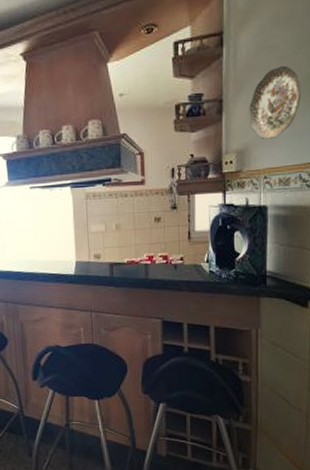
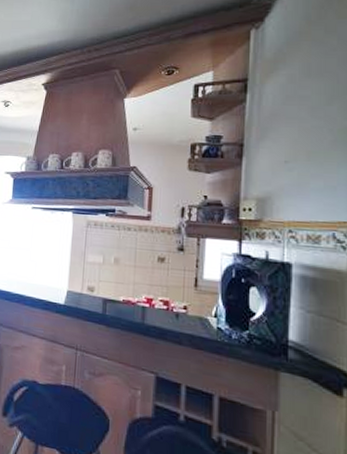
decorative plate: present [249,65,301,139] -> none [273,116,335,190]

